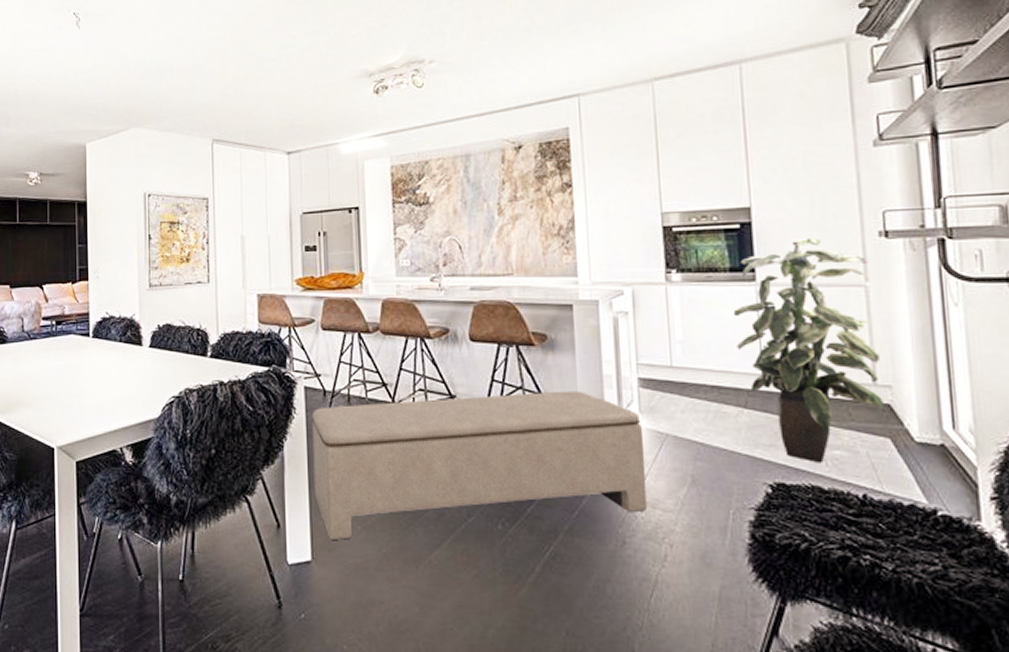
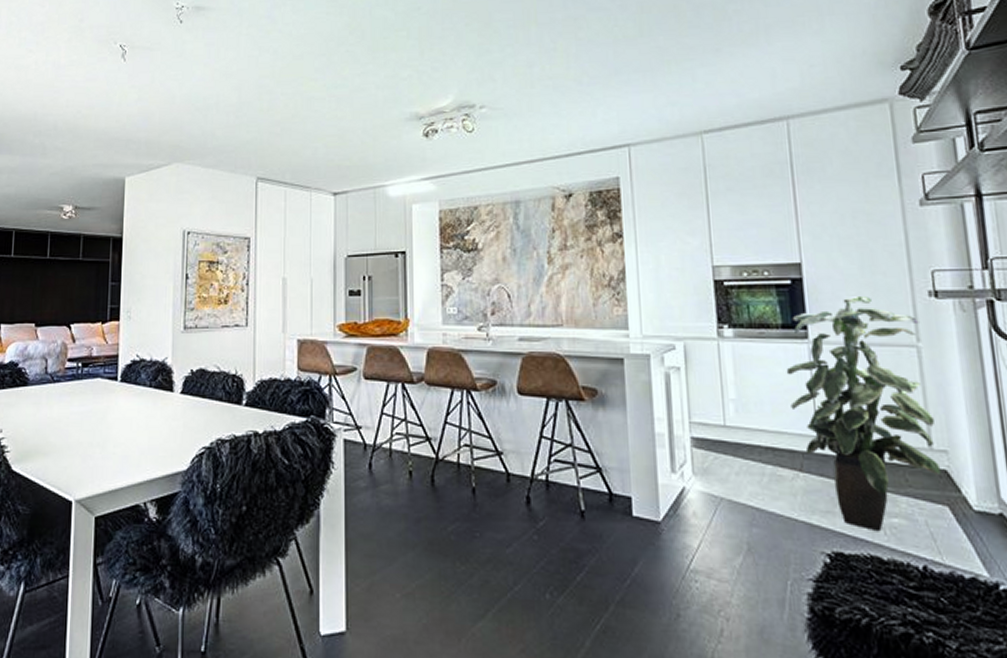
bench: present [312,391,647,540] -> none [351,449,701,609]

